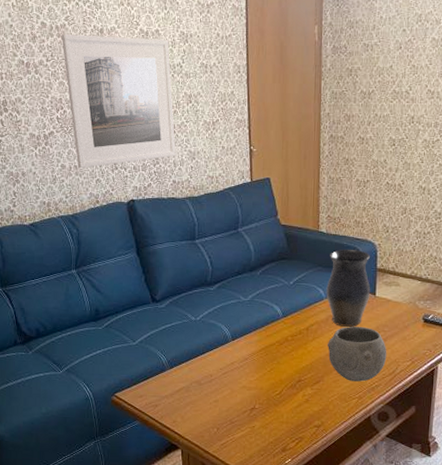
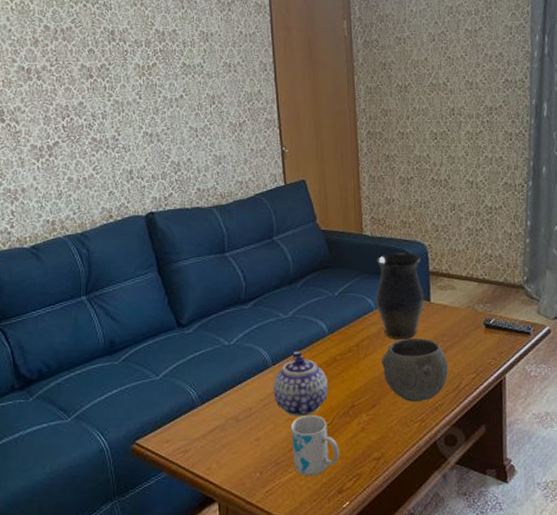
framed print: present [61,33,176,169] -> none [66,36,199,181]
teapot: none [231,330,280,385] -> present [273,351,329,416]
mug: none [245,385,286,436] -> present [291,415,340,476]

